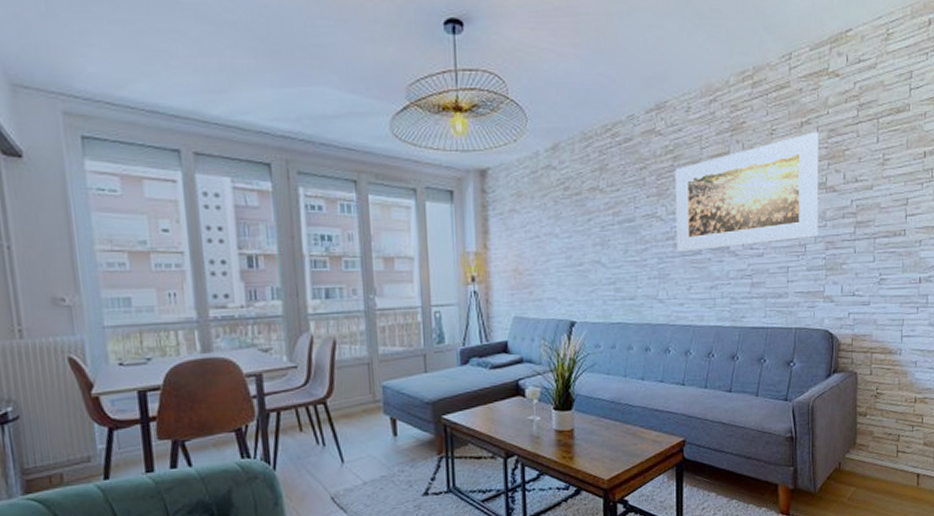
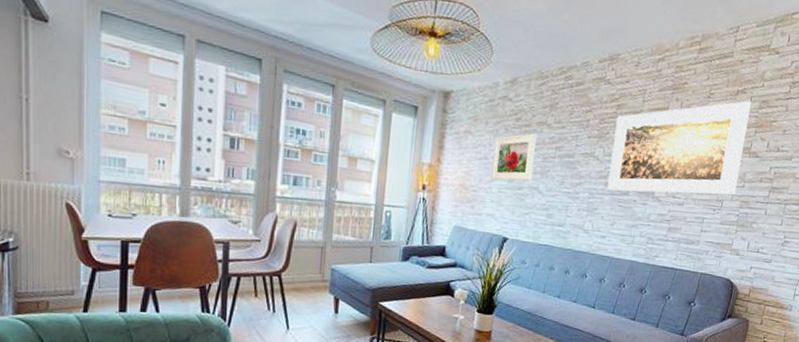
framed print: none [545,202,592,260] -> present [491,133,537,181]

